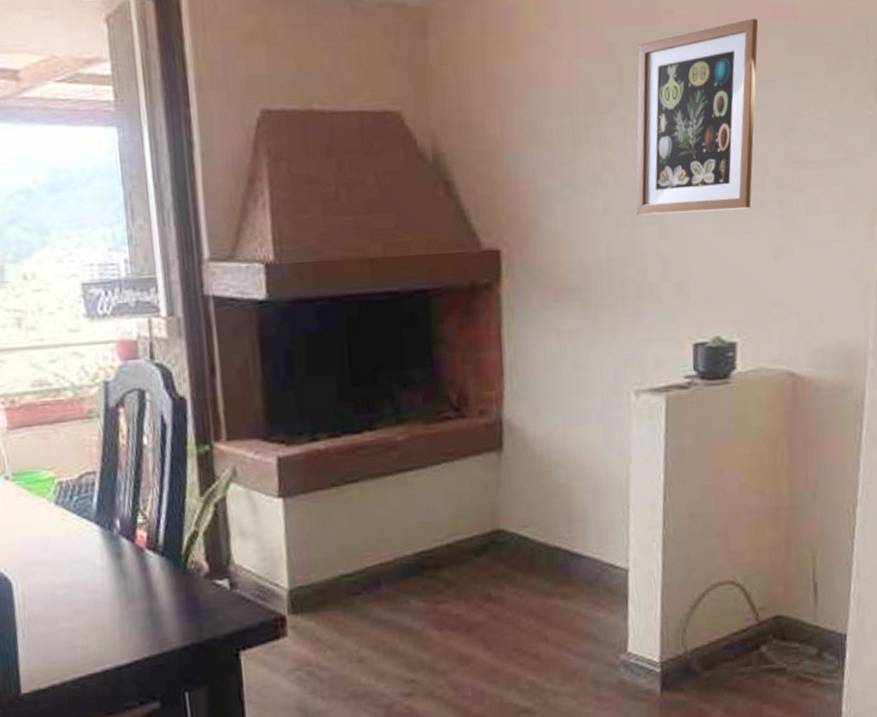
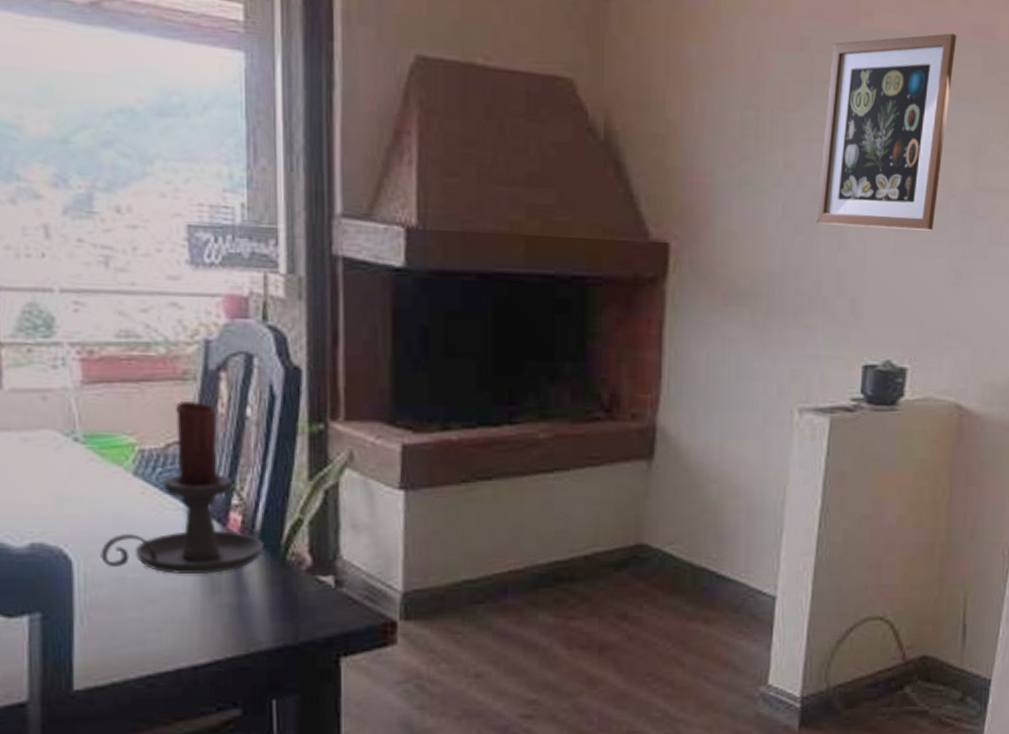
candle holder: none [34,436,167,588] -> present [100,401,263,575]

